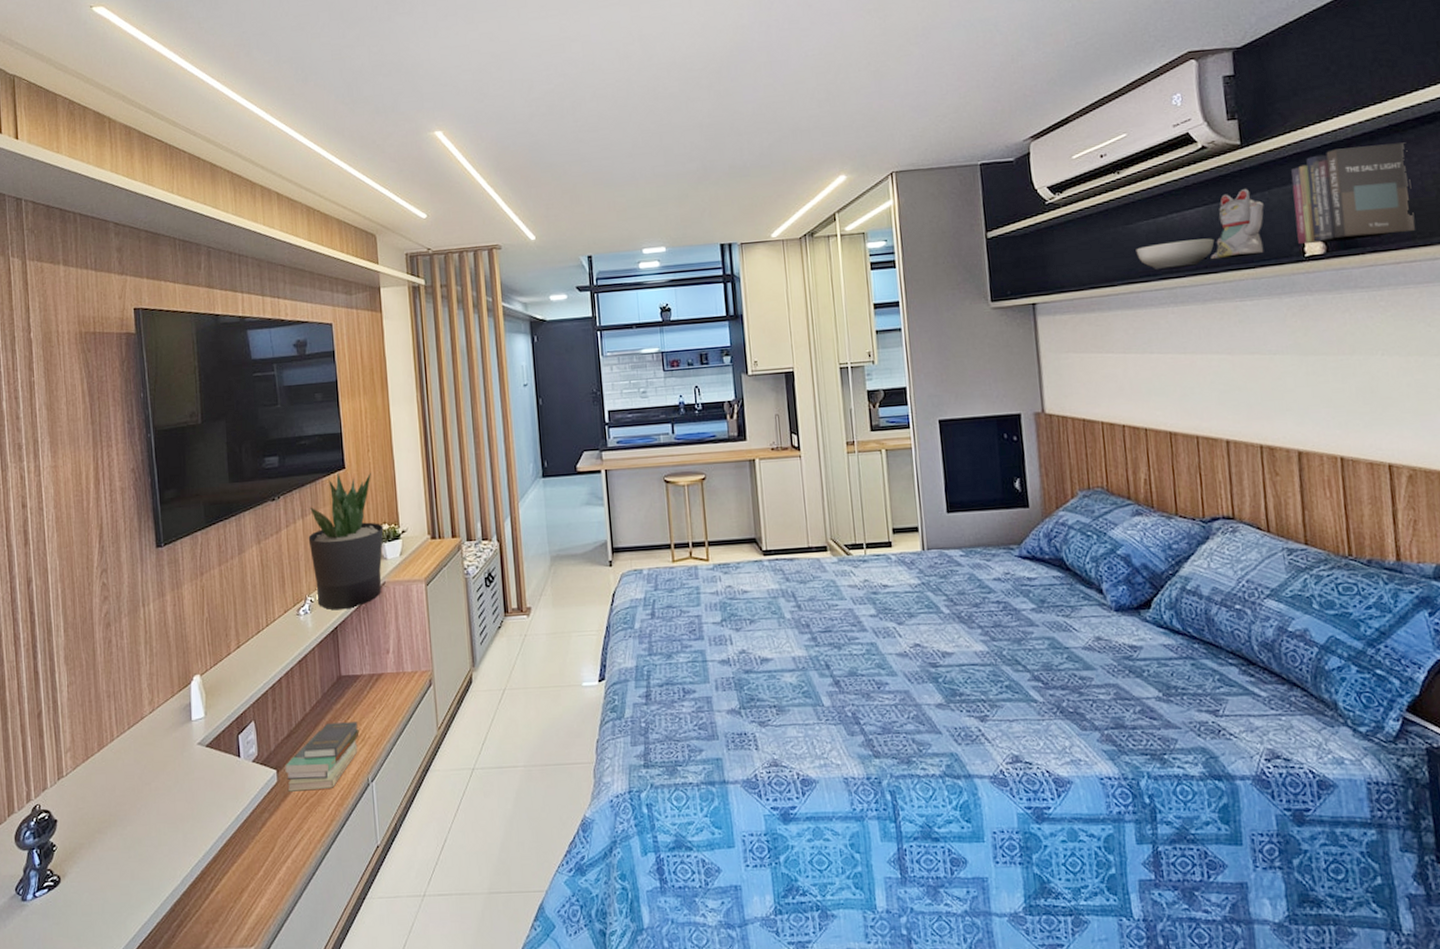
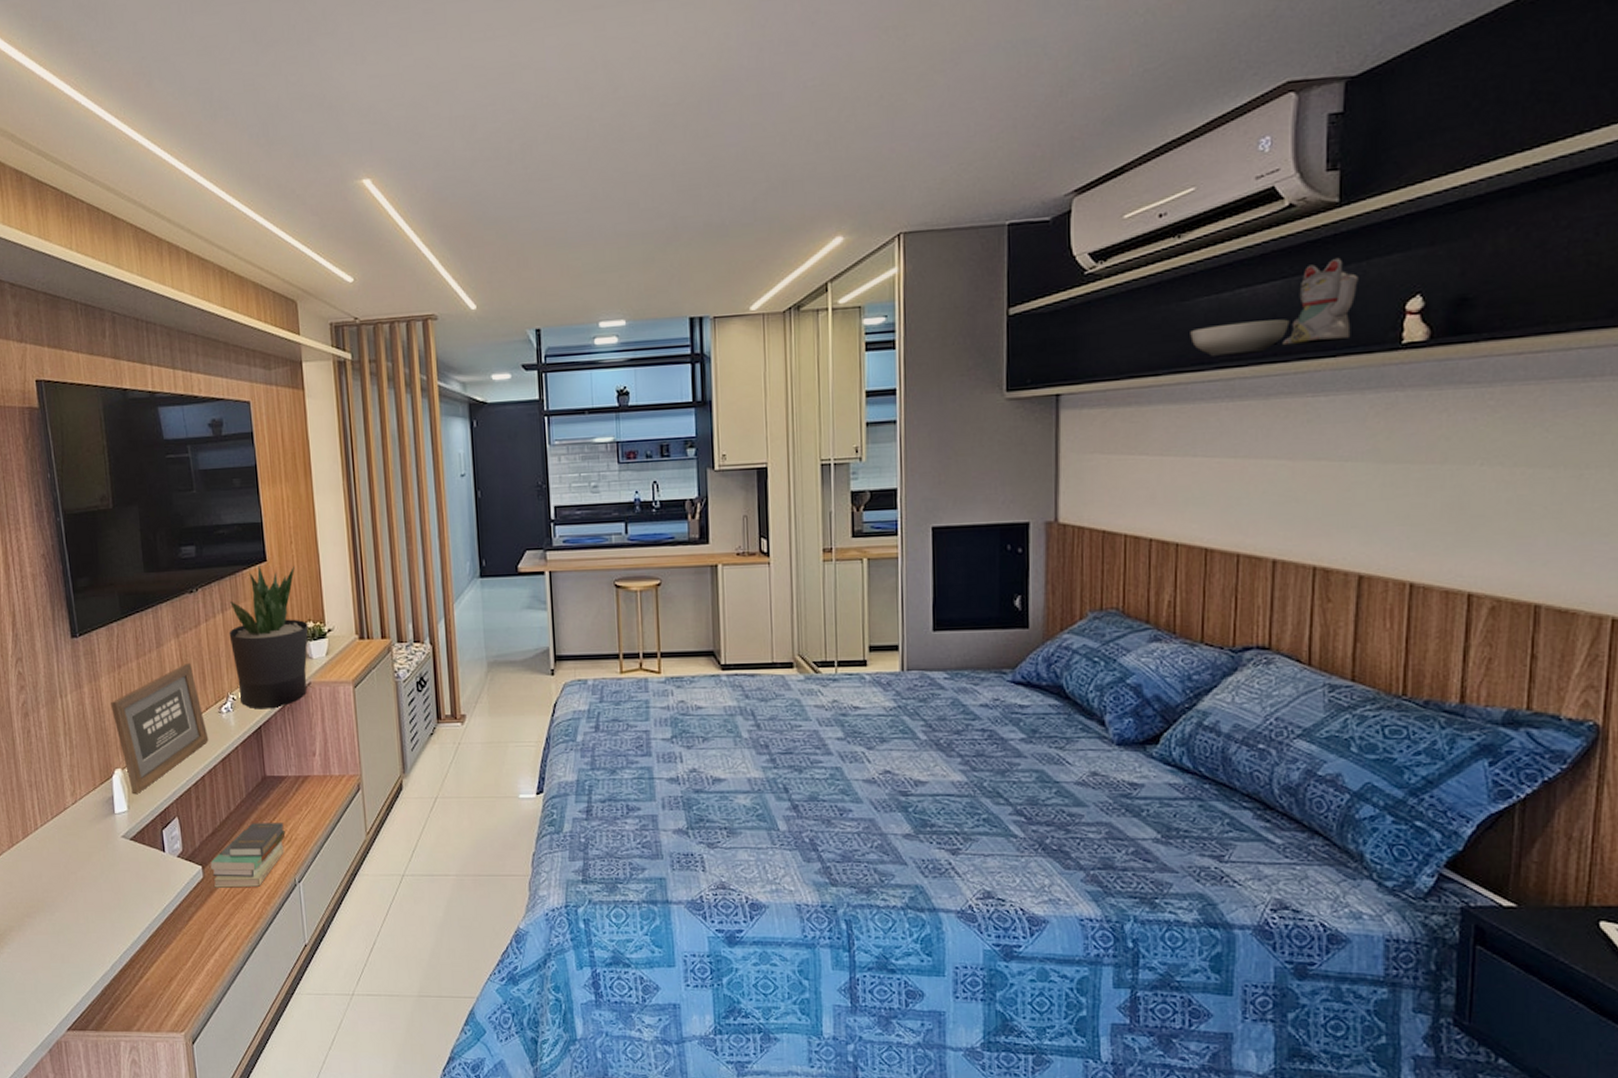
picture frame: none [192,567,287,701] -> present [111,662,209,795]
books: present [1291,142,1415,245] -> none [1396,201,1556,329]

